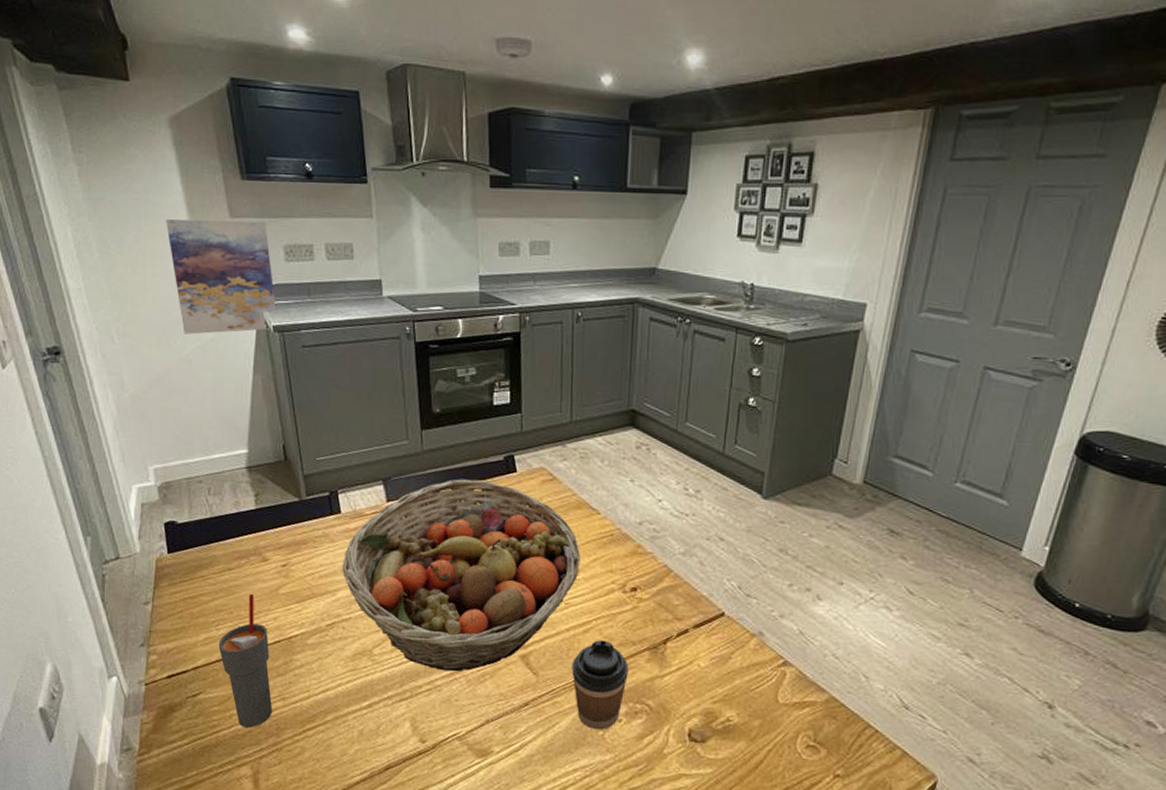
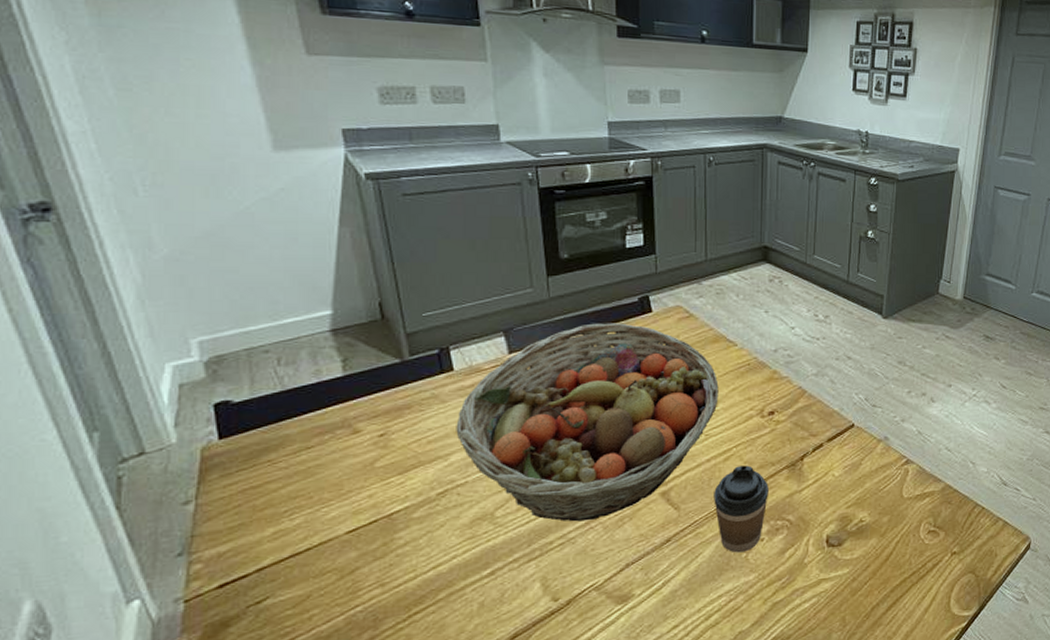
wall art: present [166,219,277,335] -> none [216,54,370,184]
cup: present [218,594,272,728] -> none [292,473,367,627]

